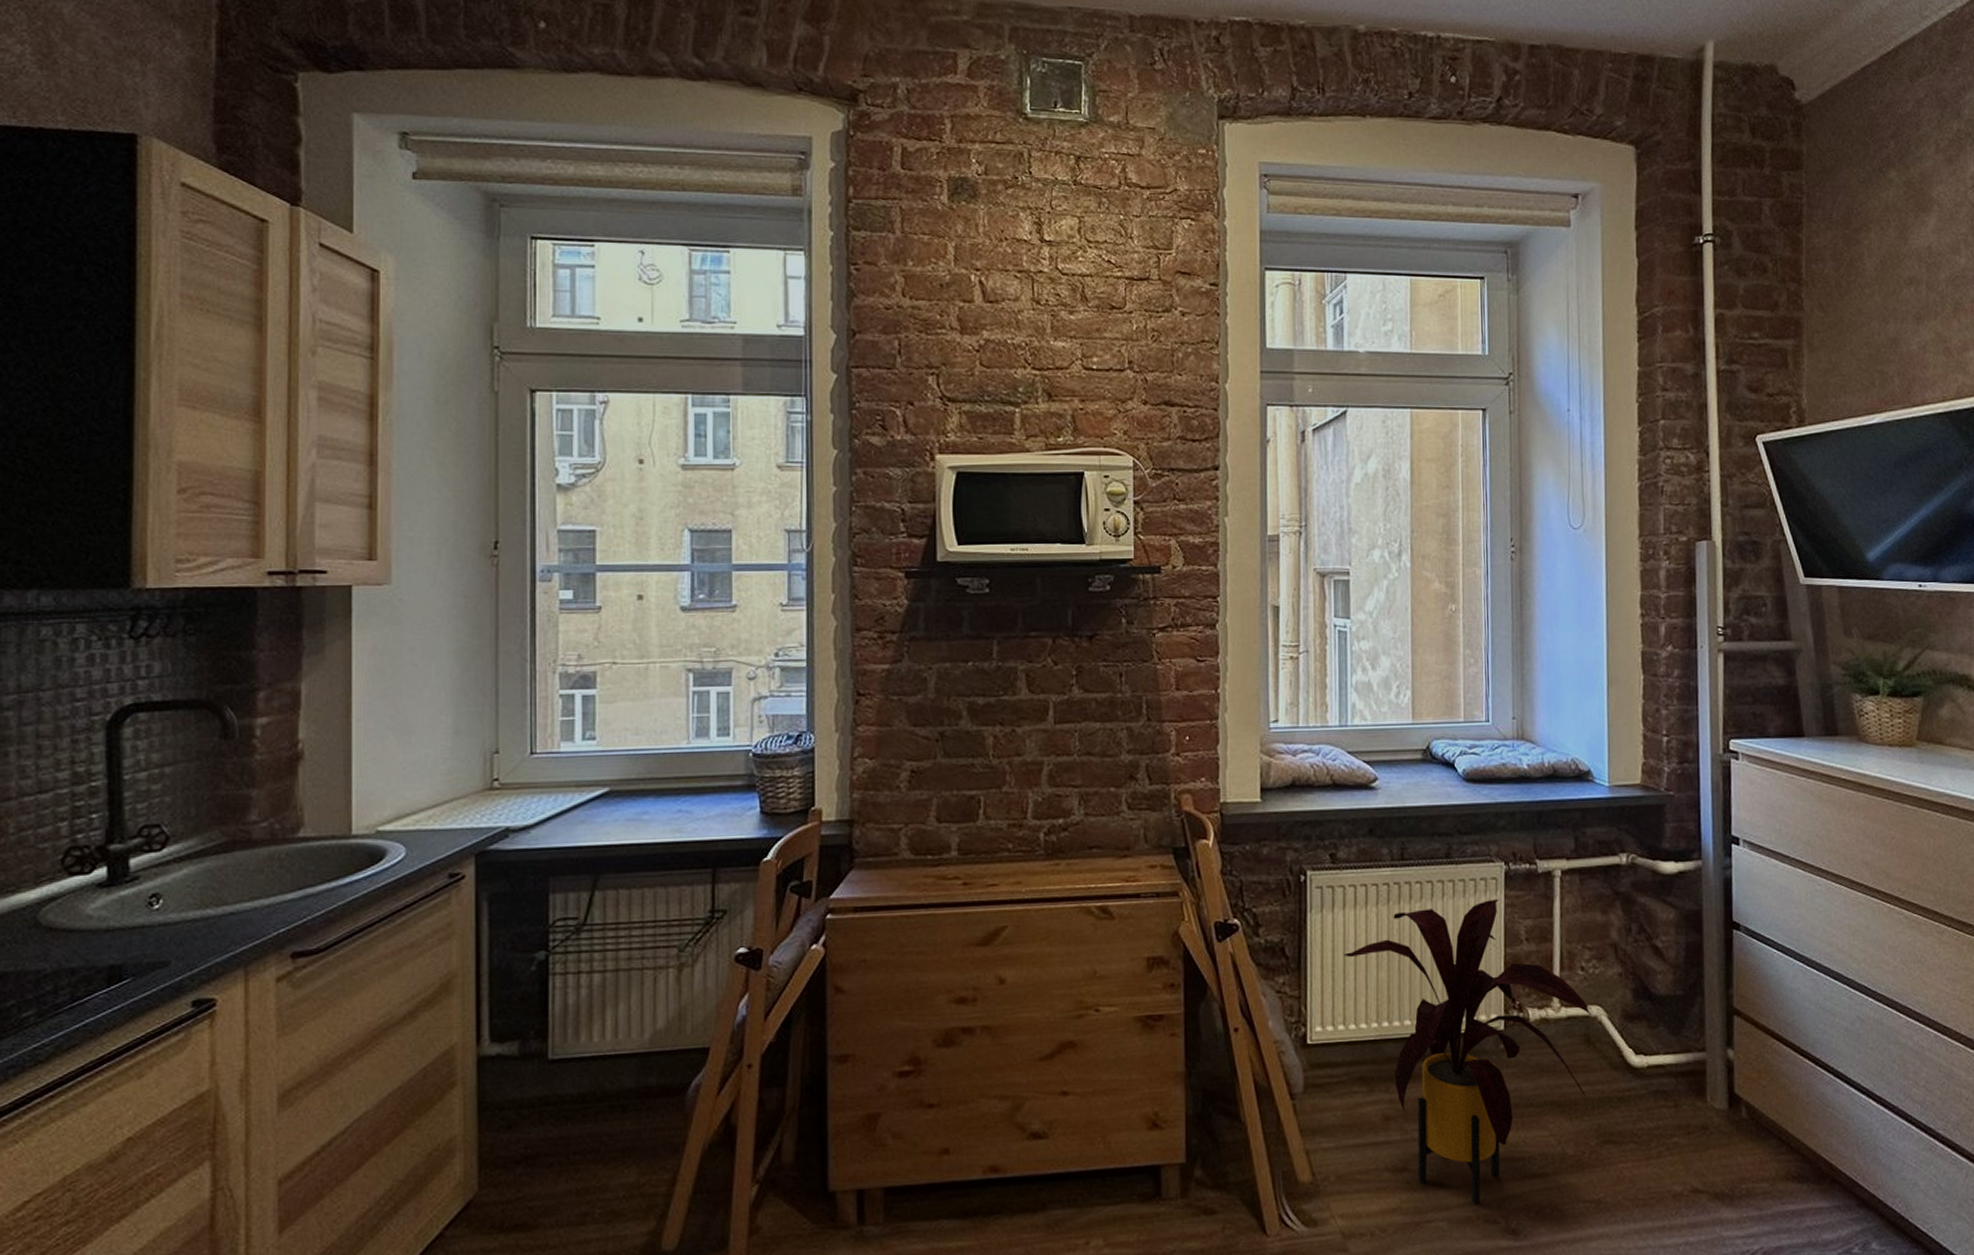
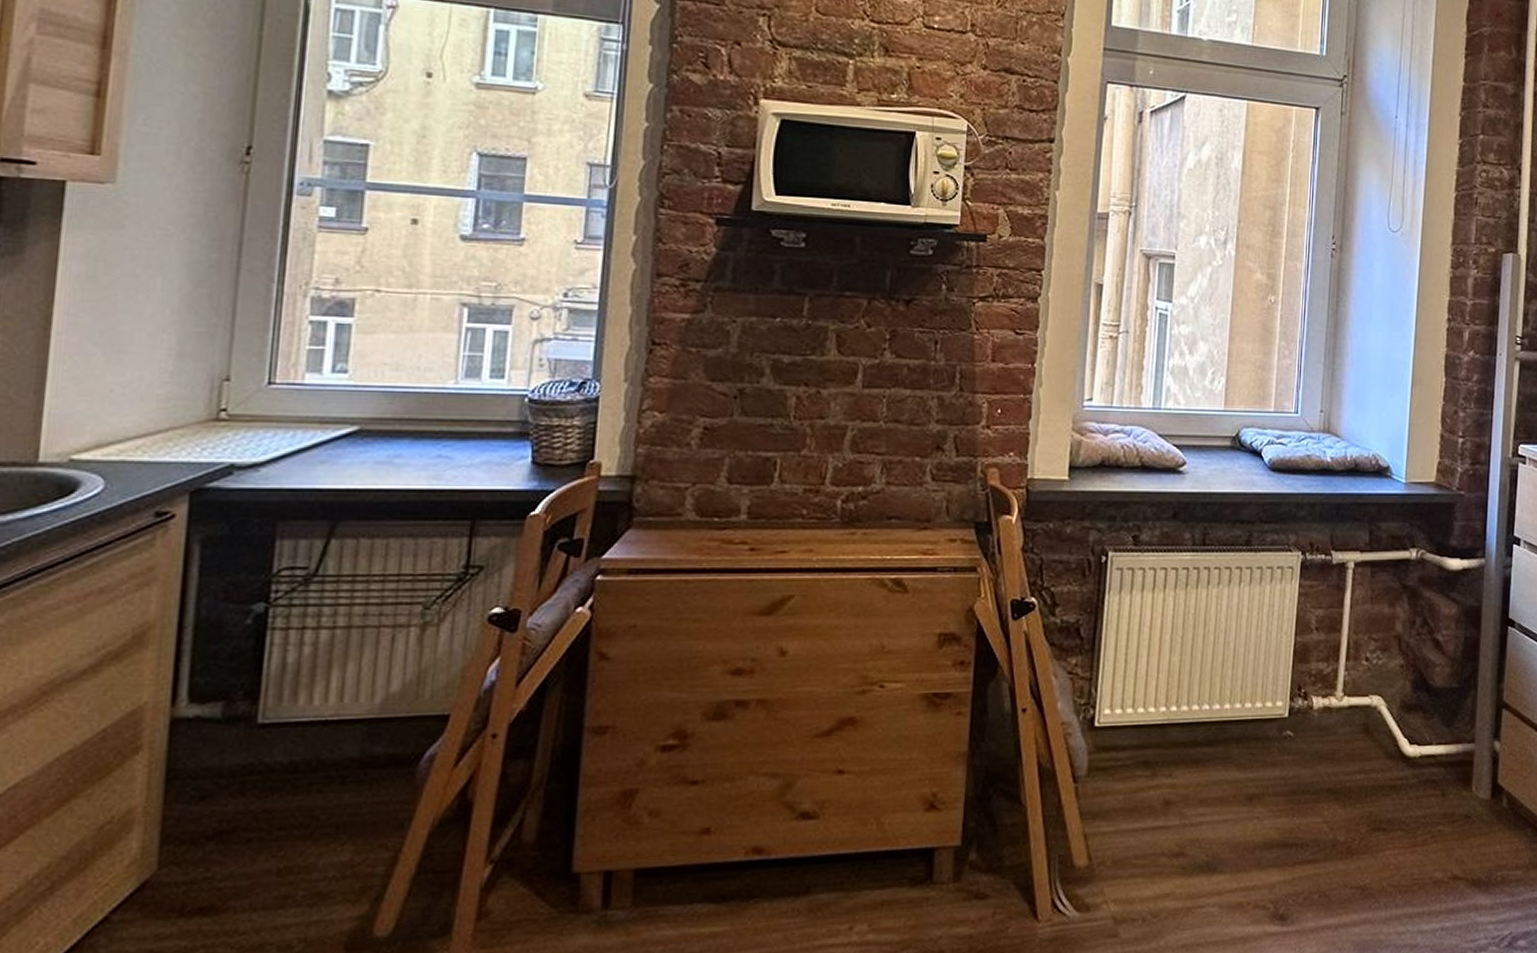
house plant: present [1344,898,1590,1205] -> none [1138,587,1371,890]

